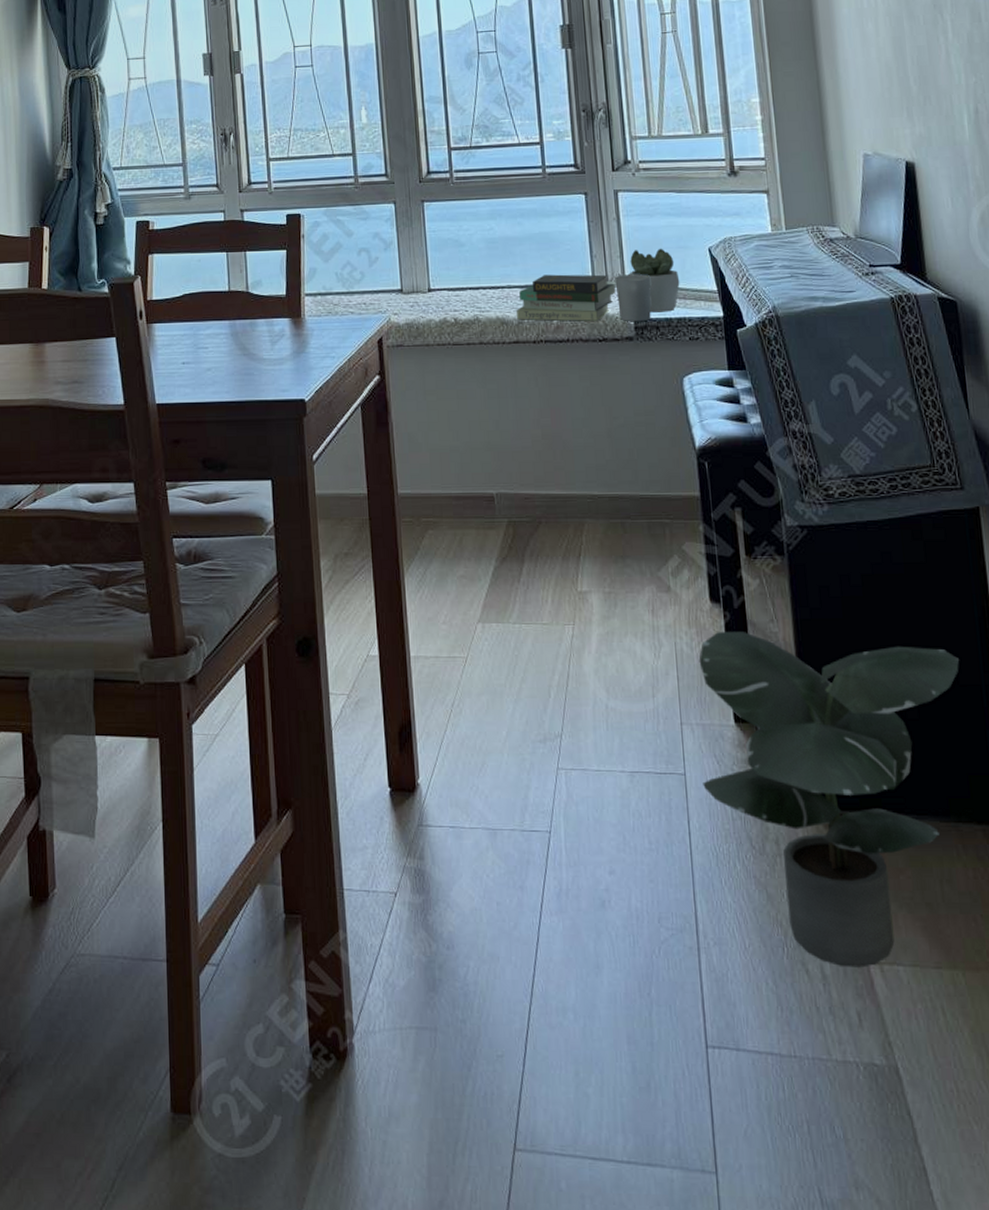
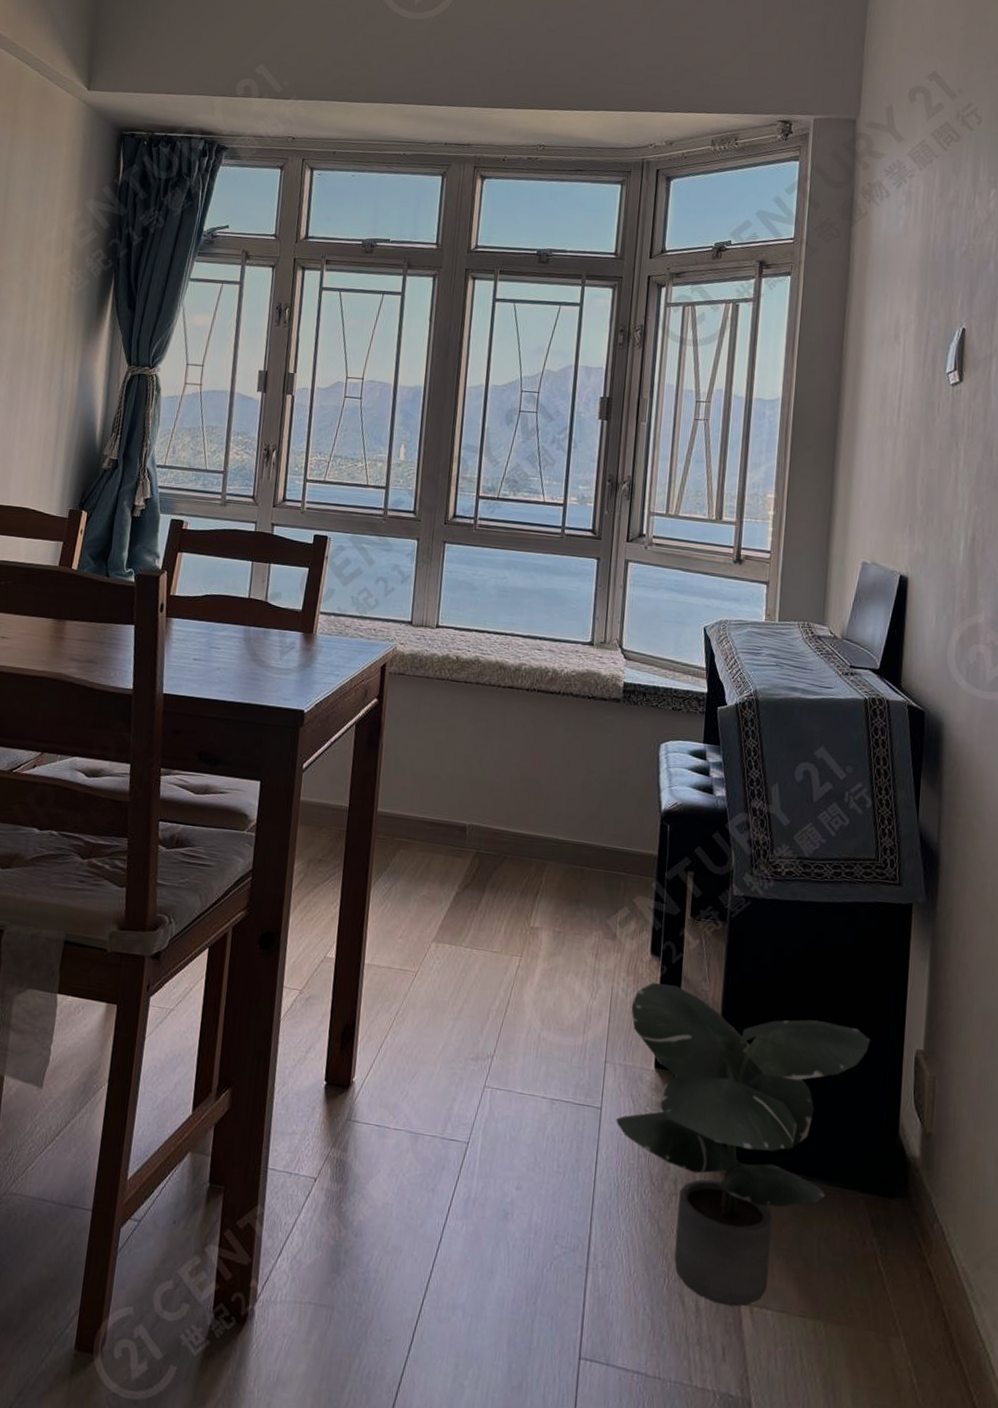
books: present [517,274,616,321] -> none [515,628,612,679]
candle holder: present [615,274,651,322] -> none [611,639,646,686]
succulent plant: present [629,248,680,313] -> none [626,618,673,681]

